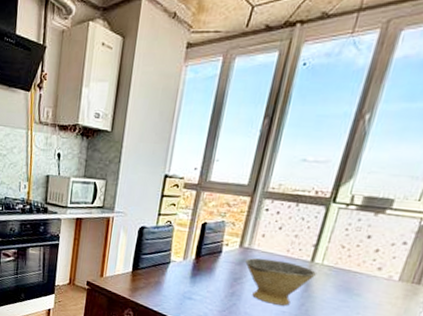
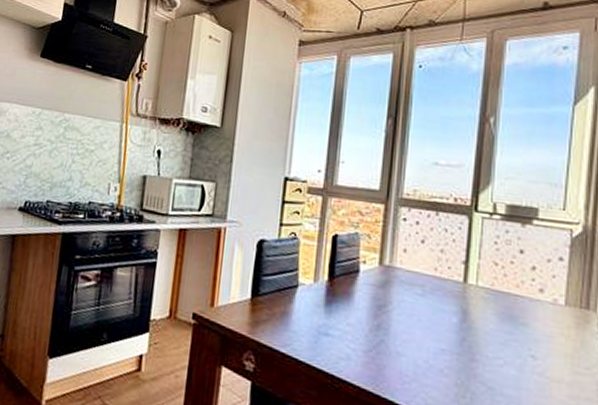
bowl: present [245,258,317,306] -> none [389,278,474,342]

